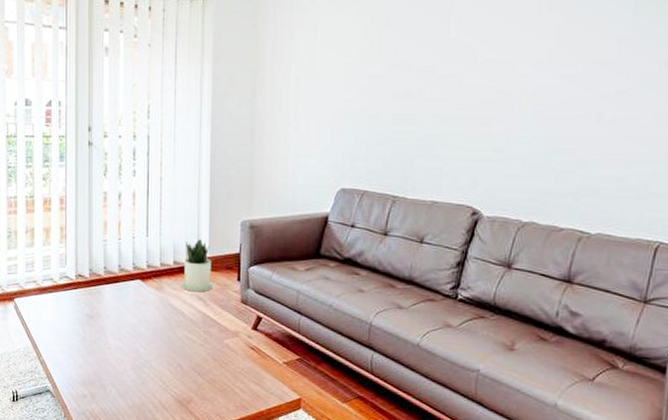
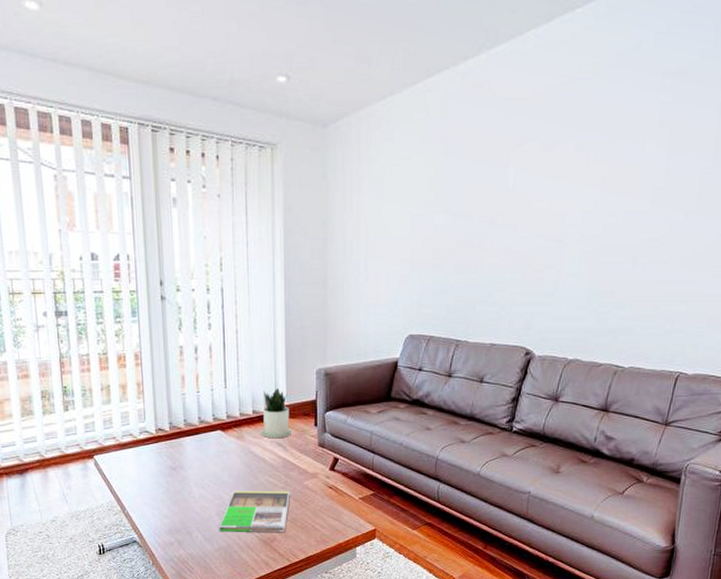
magazine: none [132,344,209,394] -> present [218,490,290,532]

